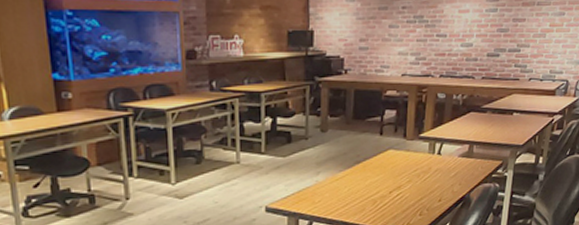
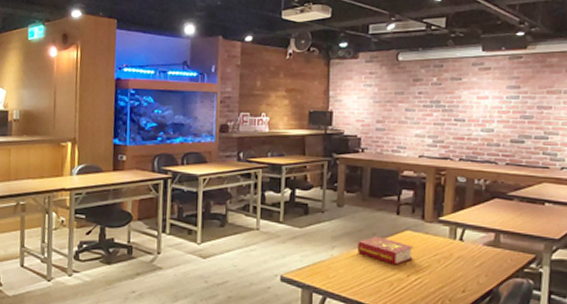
book: none [342,157,396,184] -> present [358,236,414,265]

